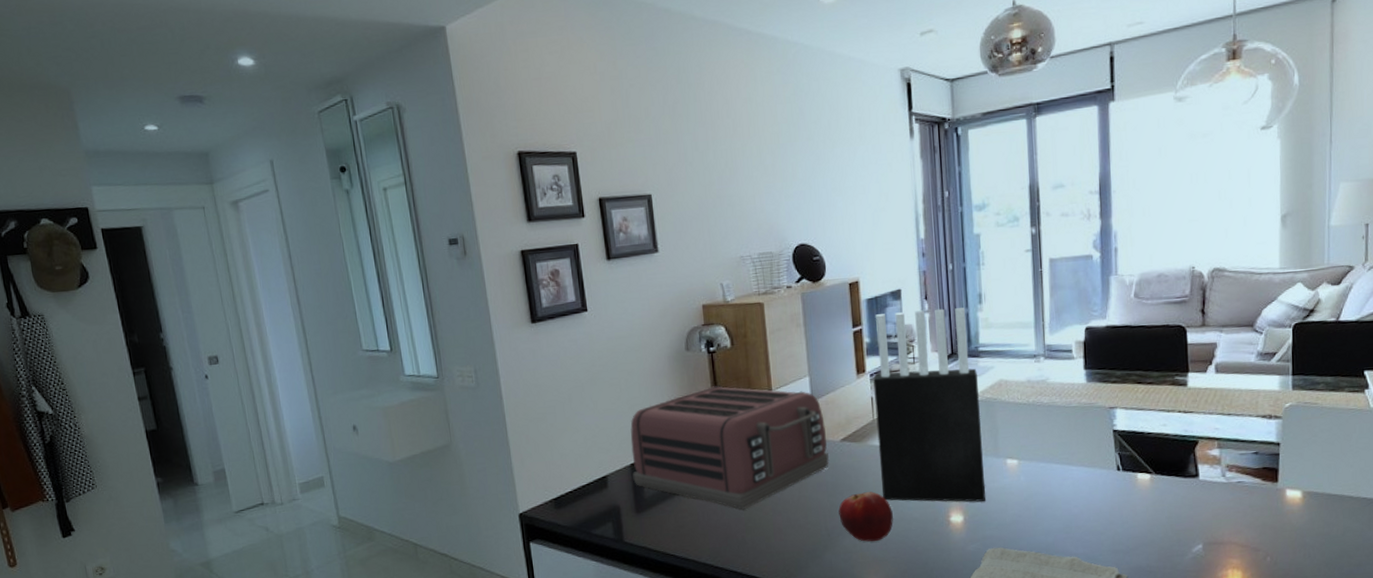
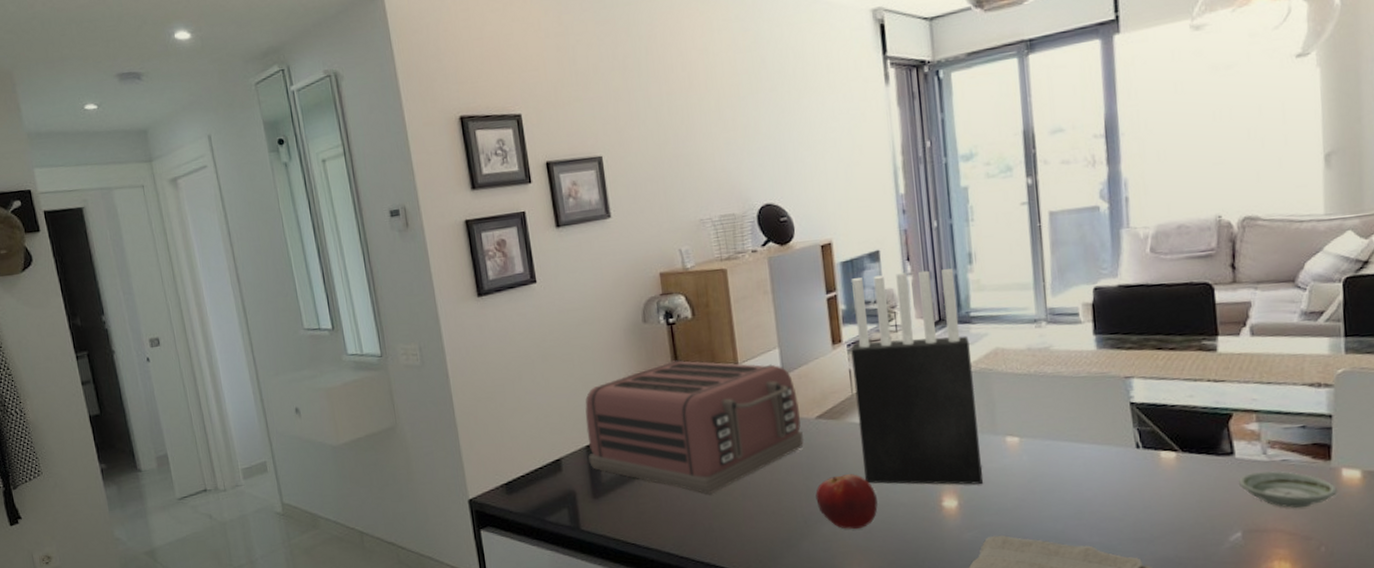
saucer: none [1202,491,1282,524] -> present [1239,471,1337,508]

